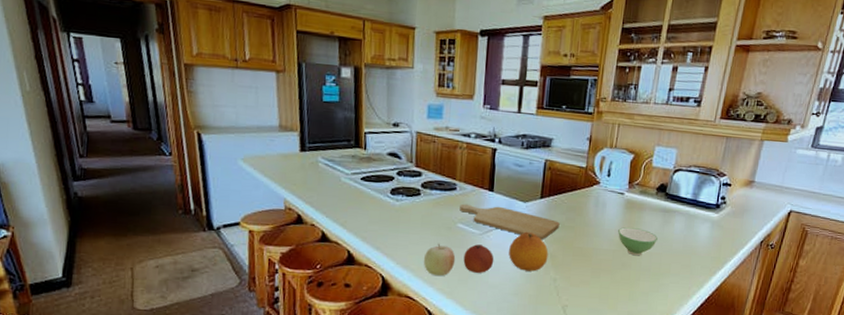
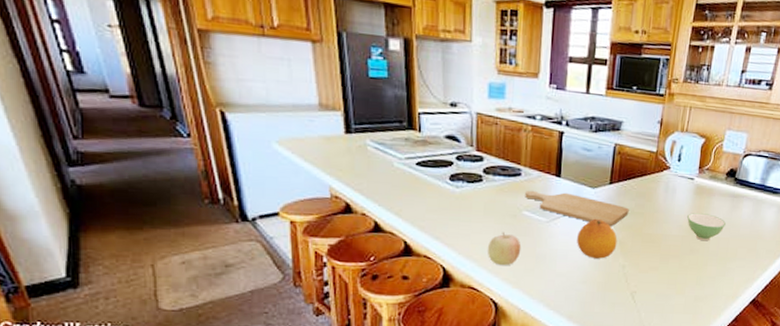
fruit: present [463,244,494,273] -> none [529,232,562,262]

